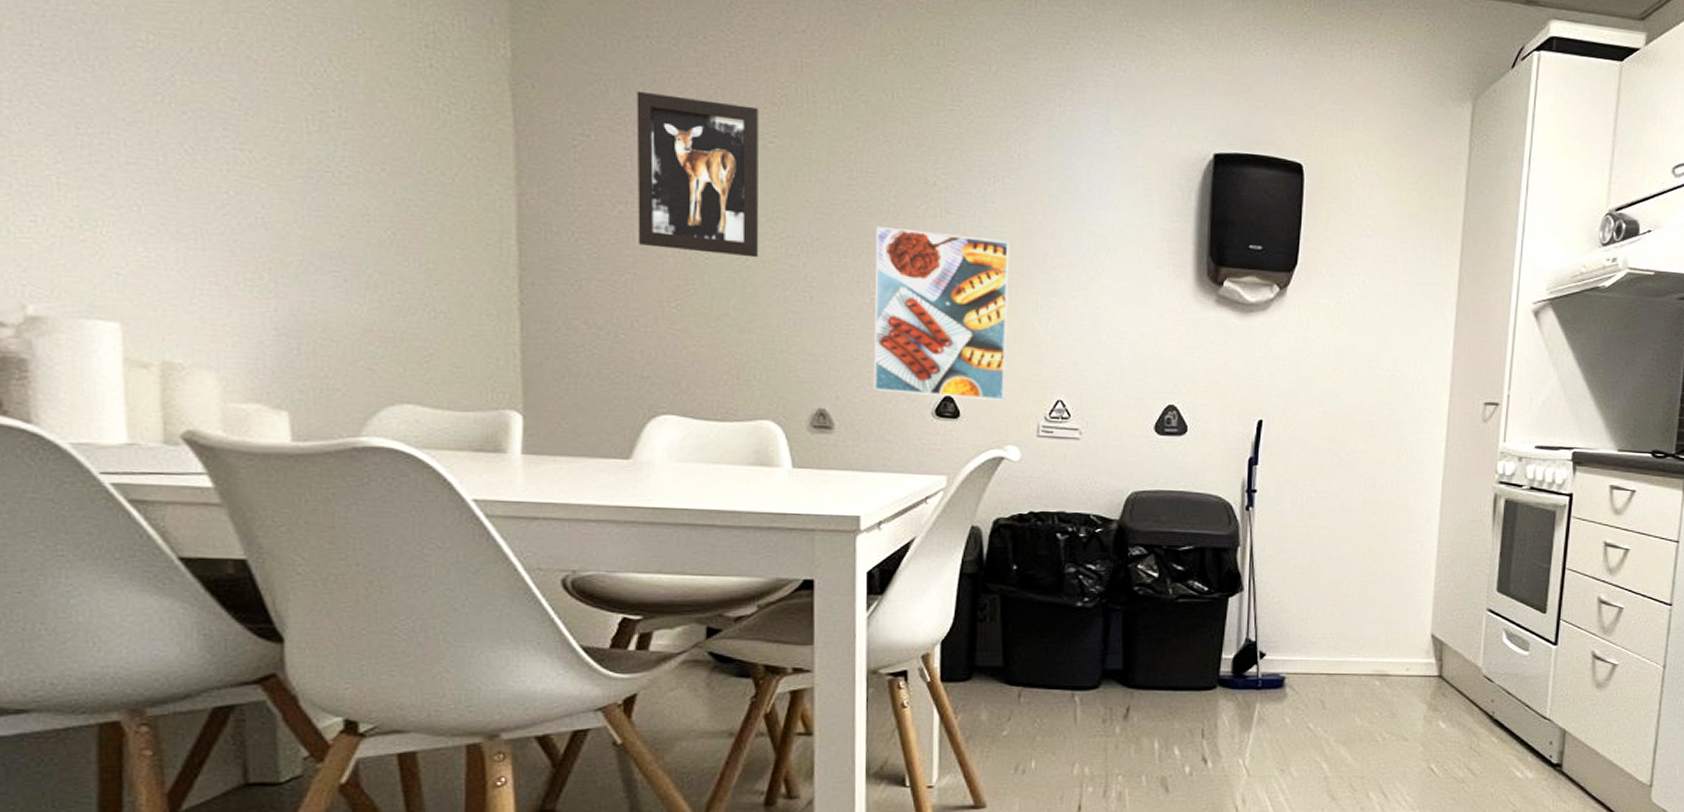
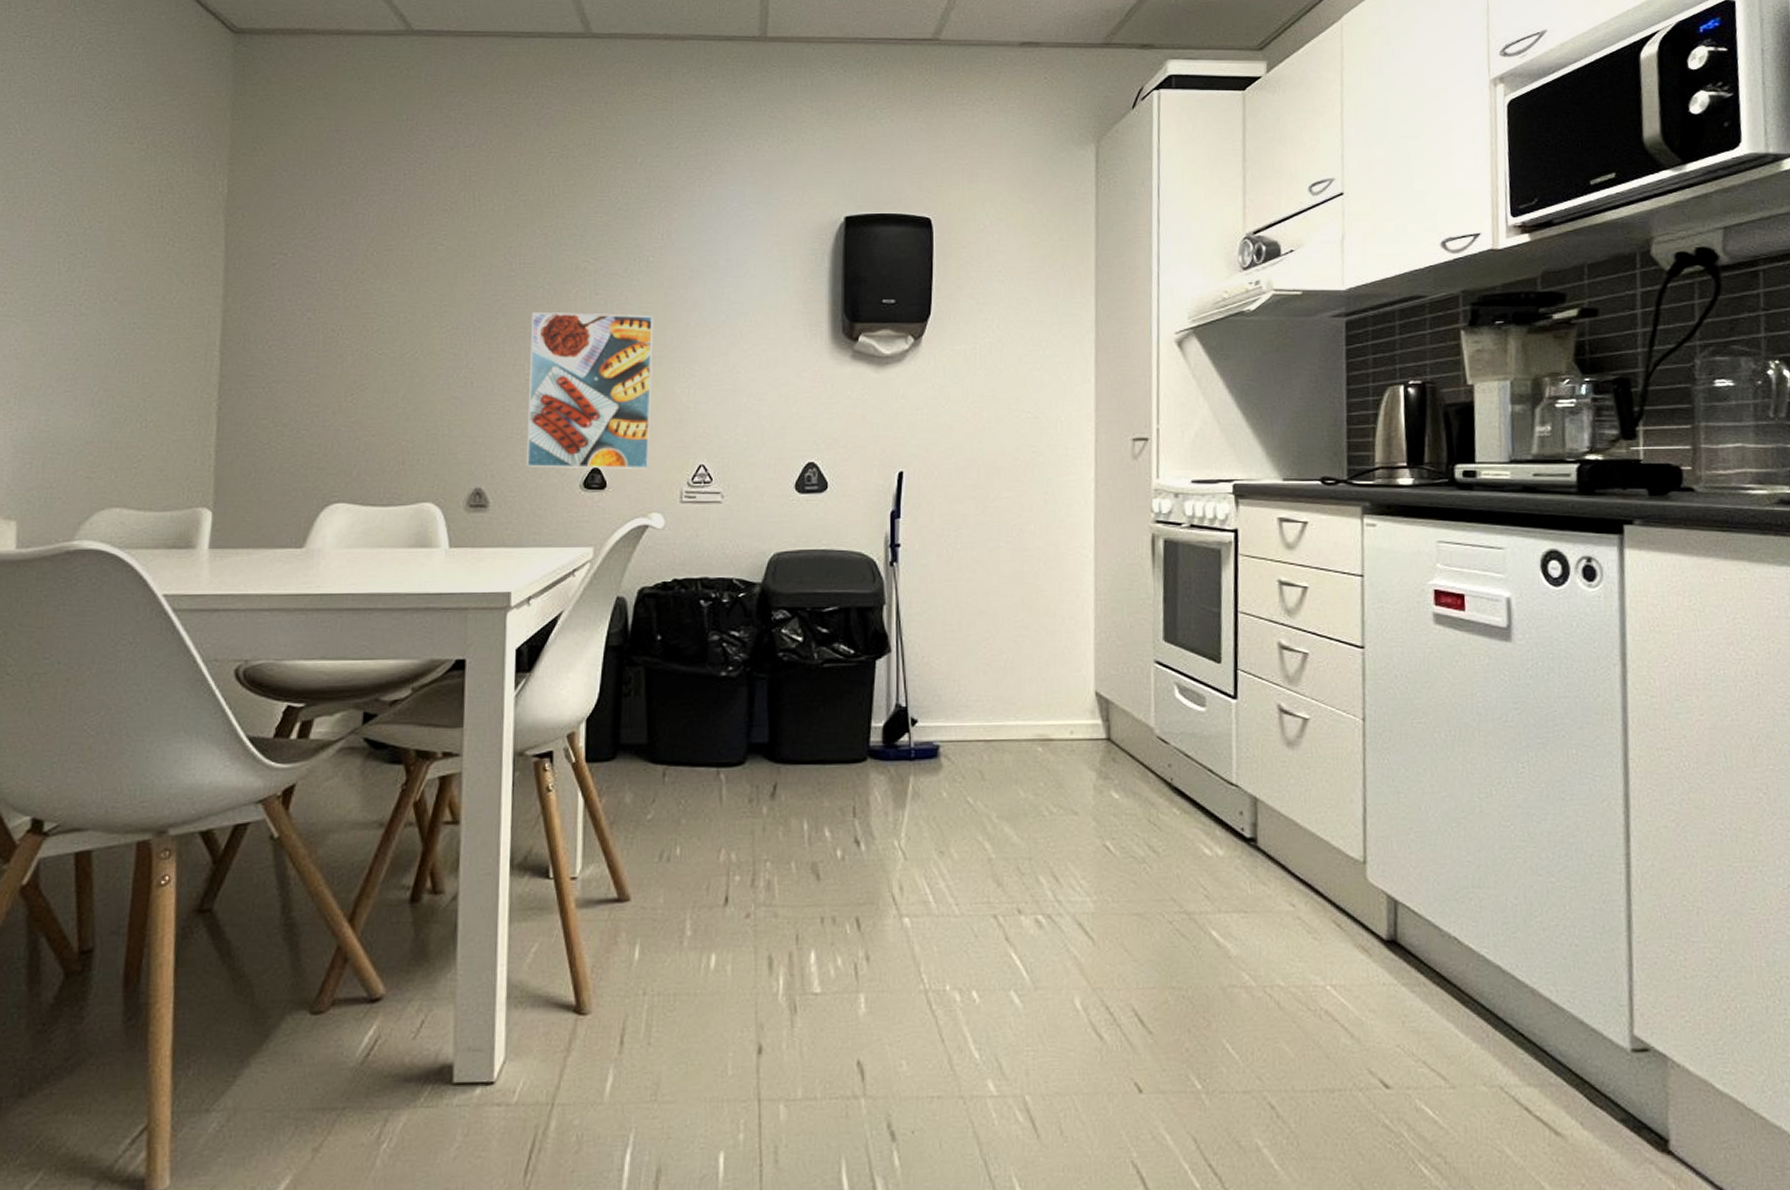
wall art: present [636,90,759,258] -> none [322,211,432,350]

